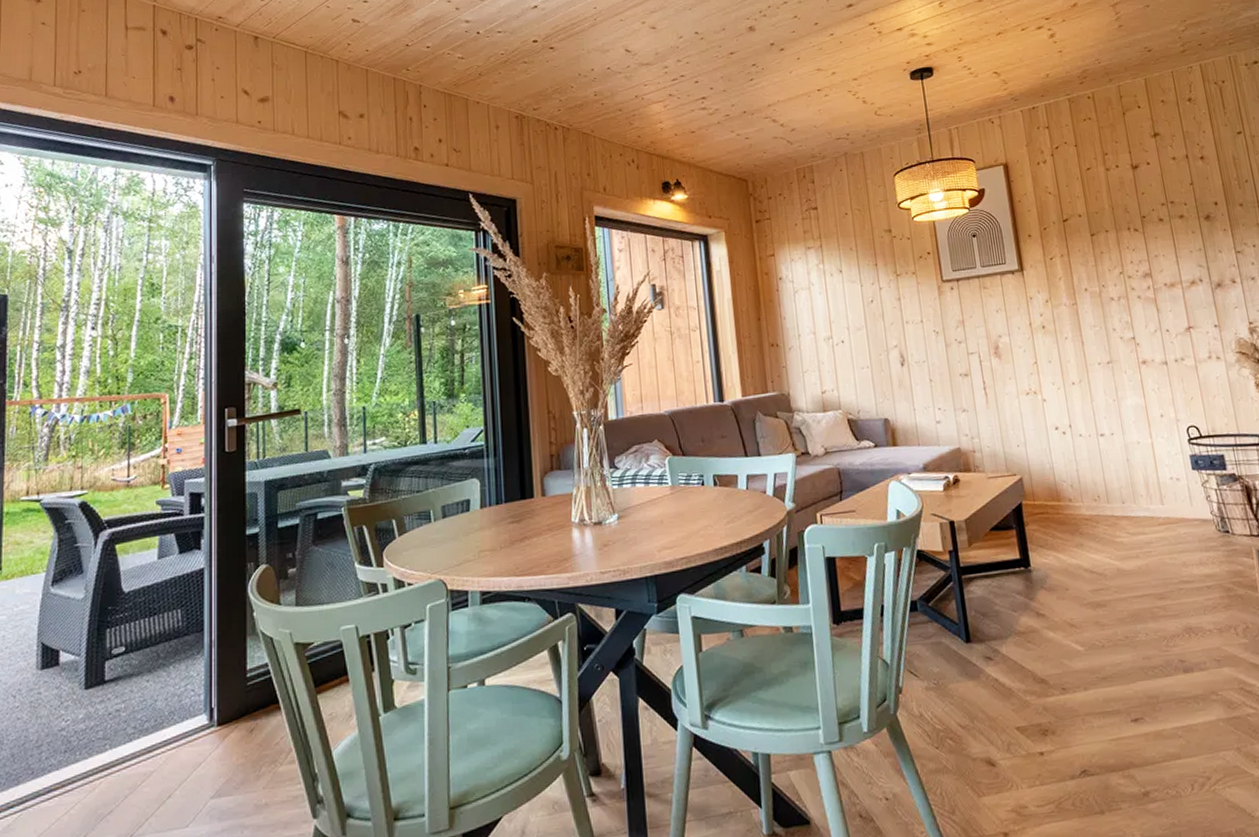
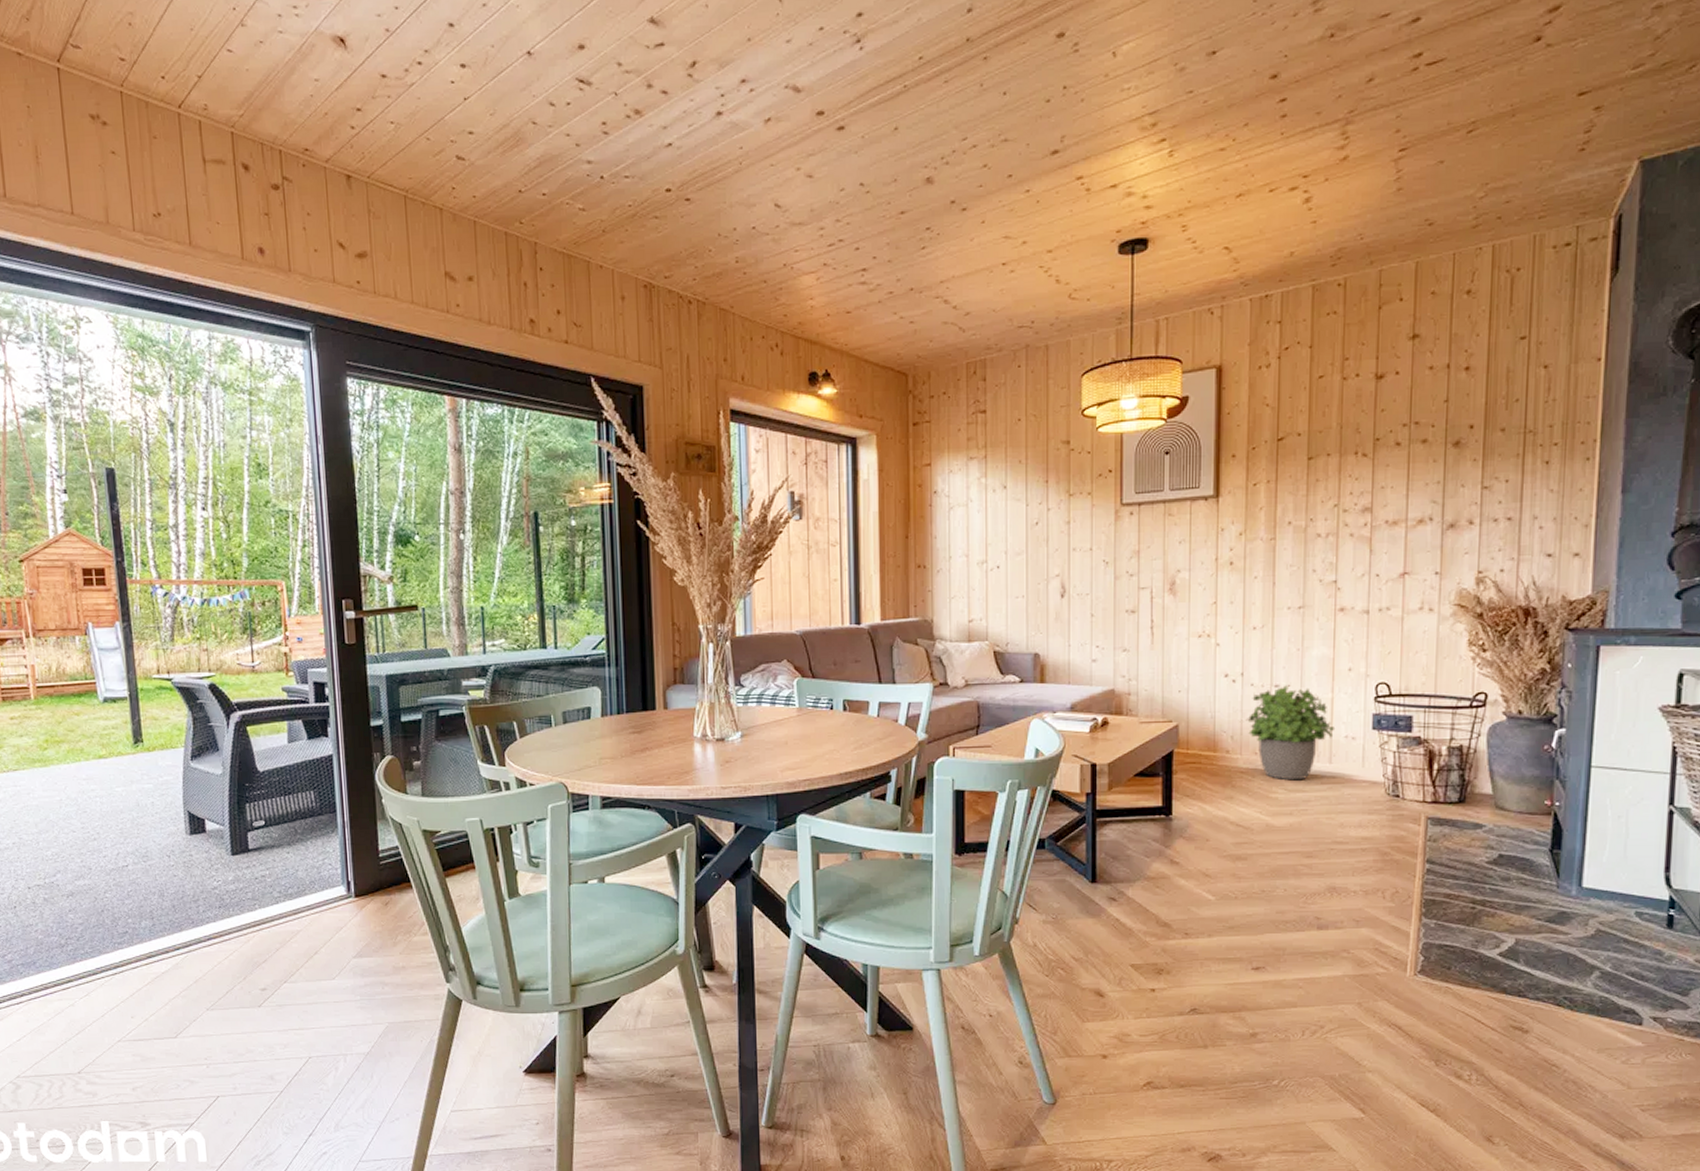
potted plant: none [1081,434,1161,524] -> present [1245,685,1336,781]

